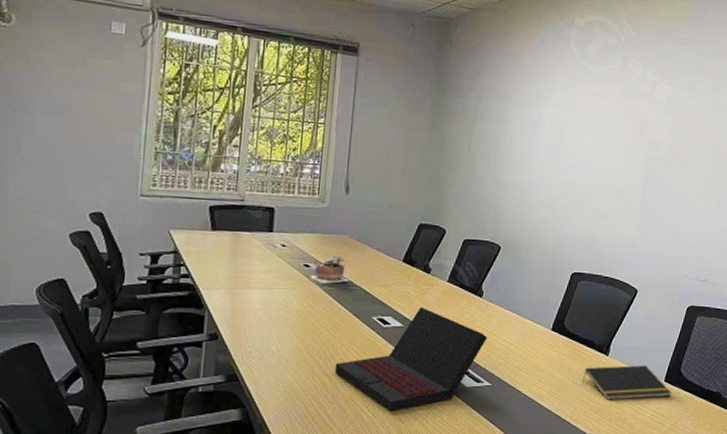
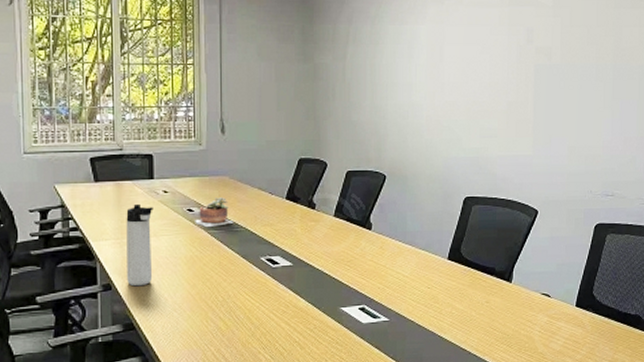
thermos bottle: none [235,255,270,338] -> present [126,203,153,287]
laptop: present [334,307,488,412] -> none [228,244,381,352]
notepad: present [583,365,672,400] -> none [486,291,585,330]

